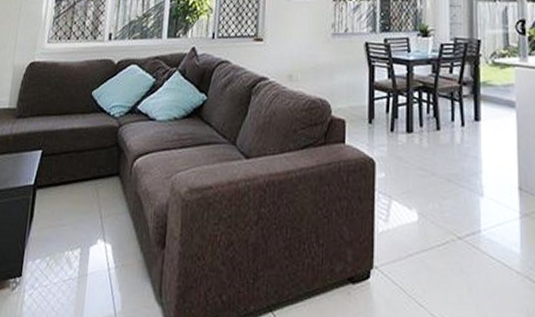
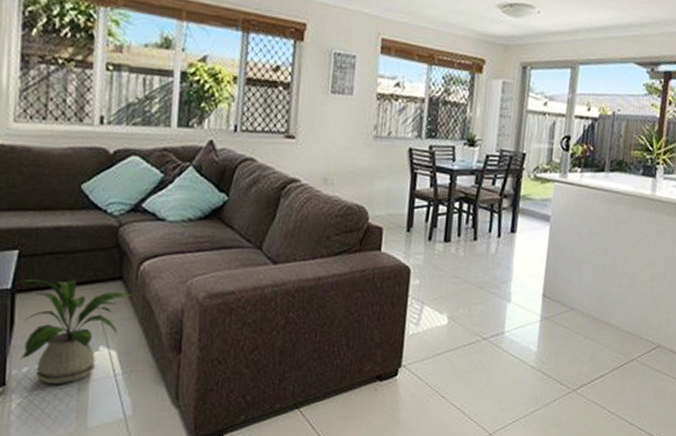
house plant: none [36,176,127,276] -> present [17,279,133,384]

